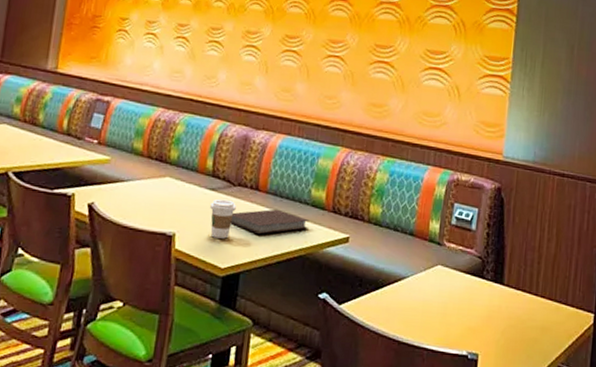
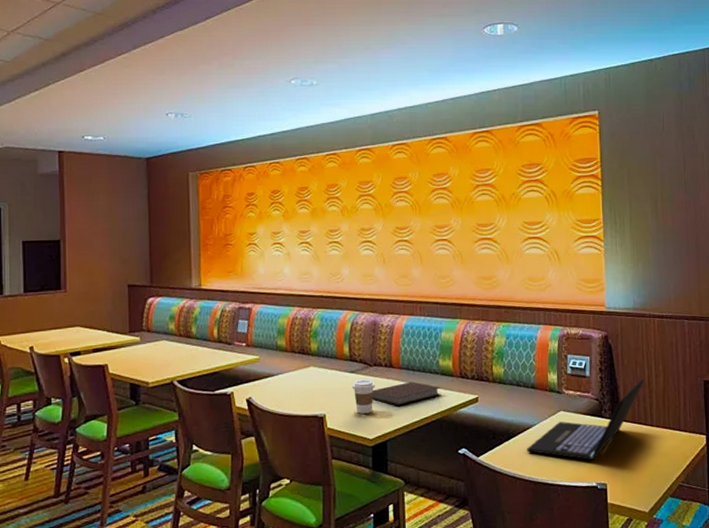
laptop: none [394,240,536,325] -> present [526,378,645,460]

